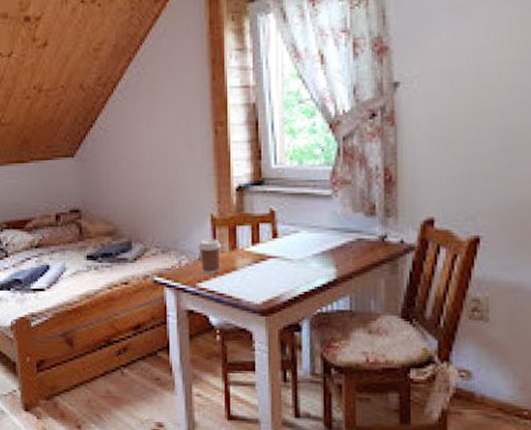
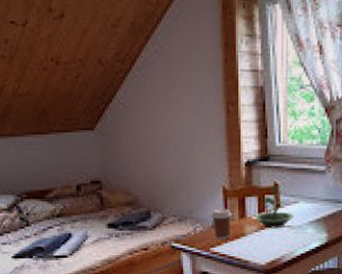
terrarium: none [246,215,295,262] -> present [253,187,294,229]

